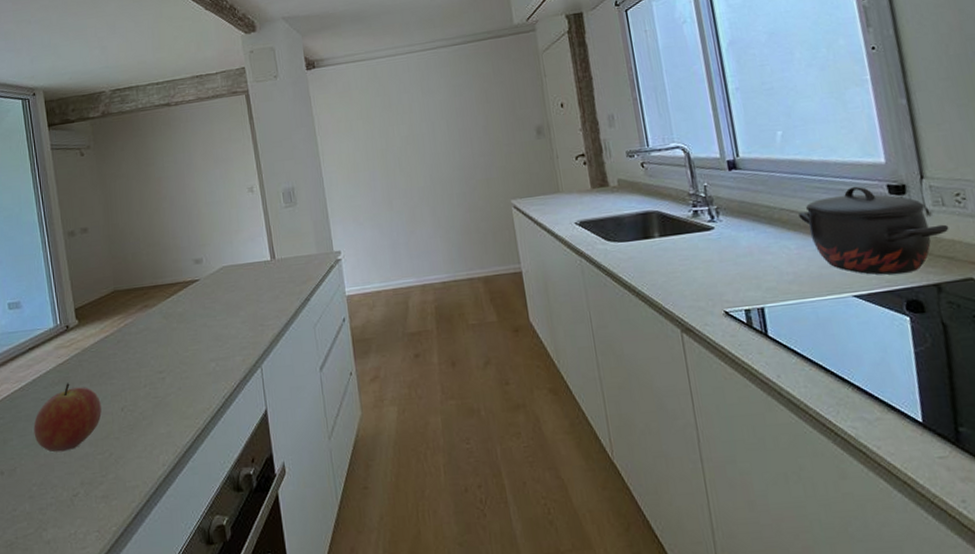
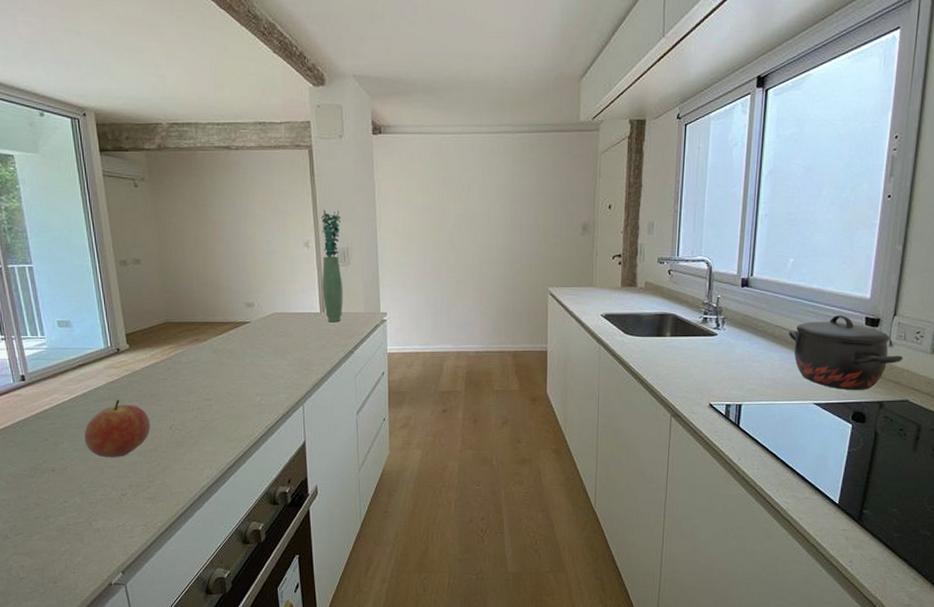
vase: none [264,150,294,270] -> present [321,209,343,323]

